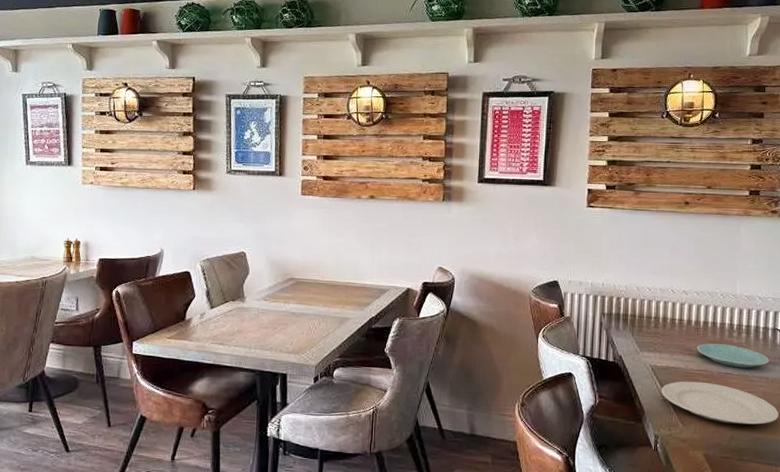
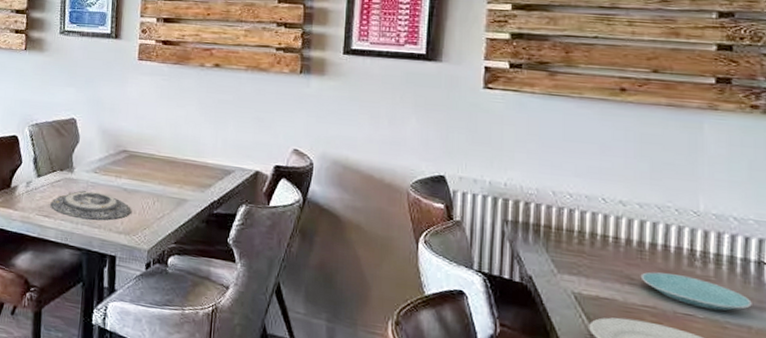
plate: none [224,318,299,344] -> present [50,190,131,221]

